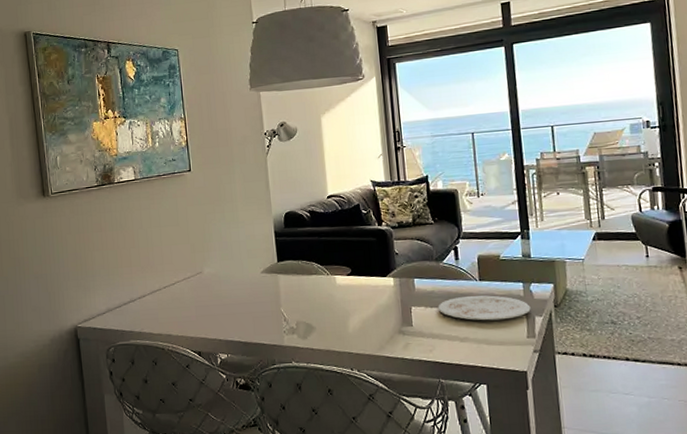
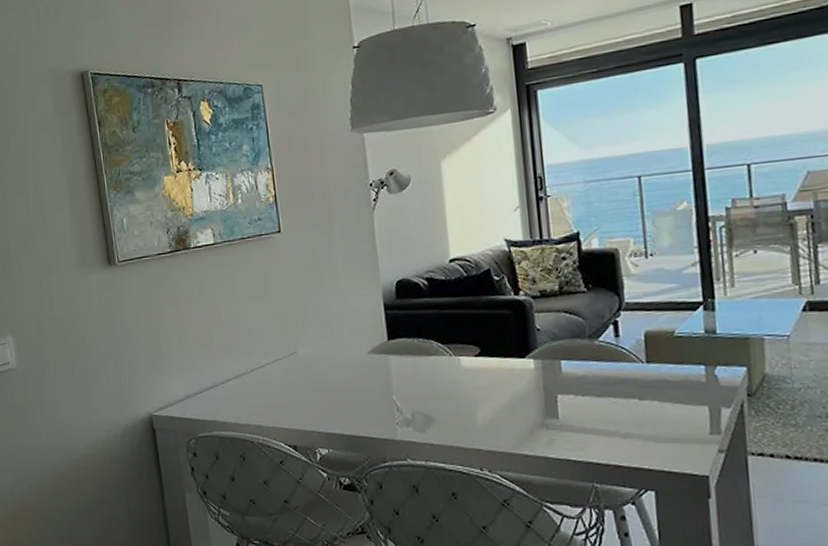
plate: present [437,295,531,321] -> none [591,381,716,413]

